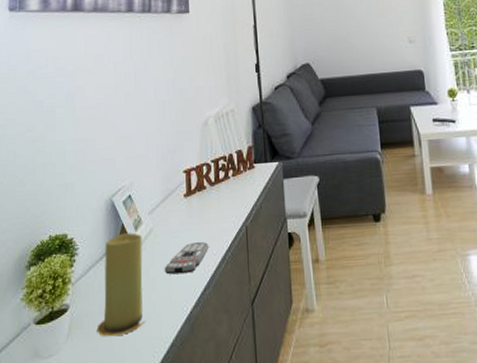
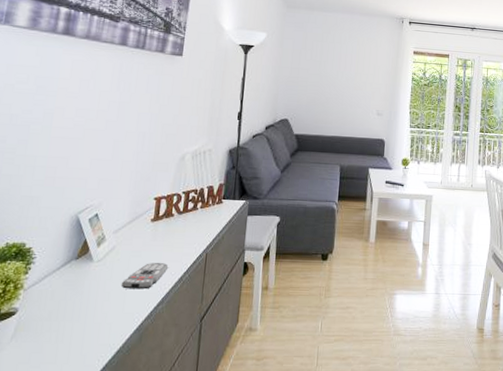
candle: present [97,232,145,337] -> none [43,248,104,340]

